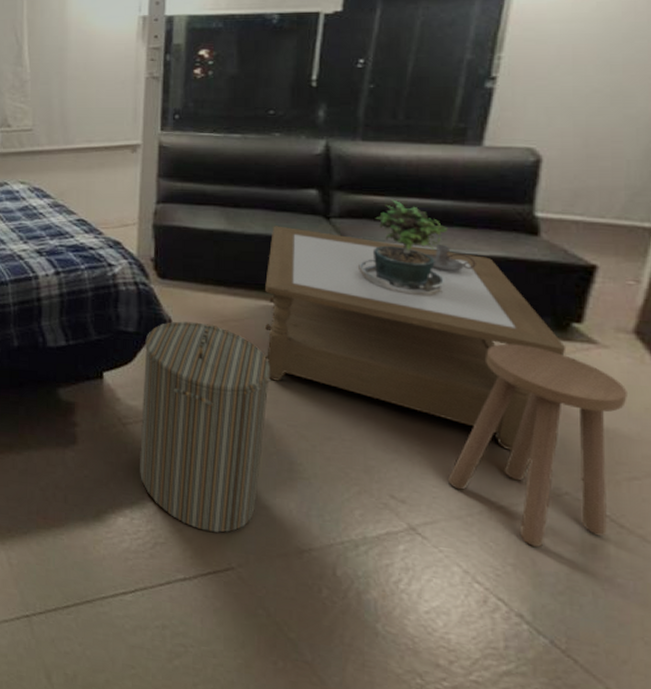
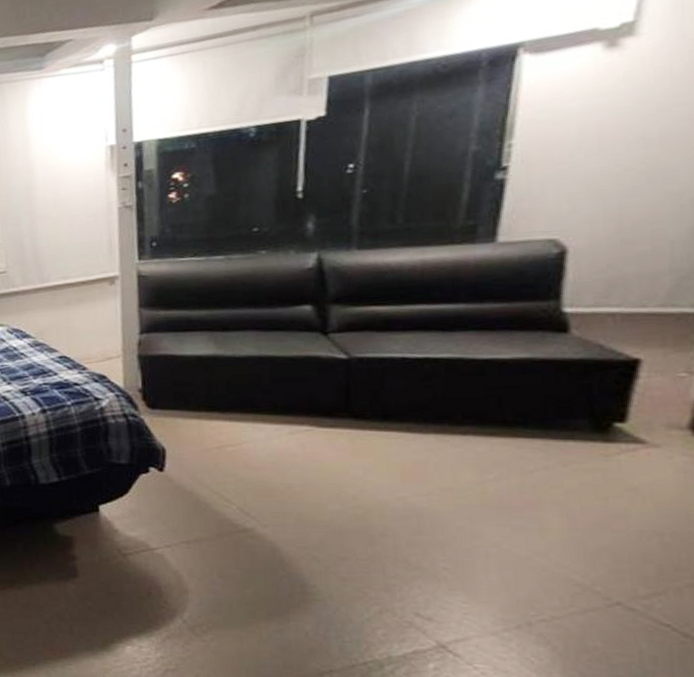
laundry hamper: present [140,321,271,533] -> none [139,450,275,657]
coffee table: present [265,226,567,450] -> none [262,346,609,561]
potted plant: present [357,199,448,296] -> none [362,308,466,406]
candle holder: present [426,243,476,271] -> none [439,350,497,378]
stool: present [448,343,627,547] -> none [479,449,685,661]

